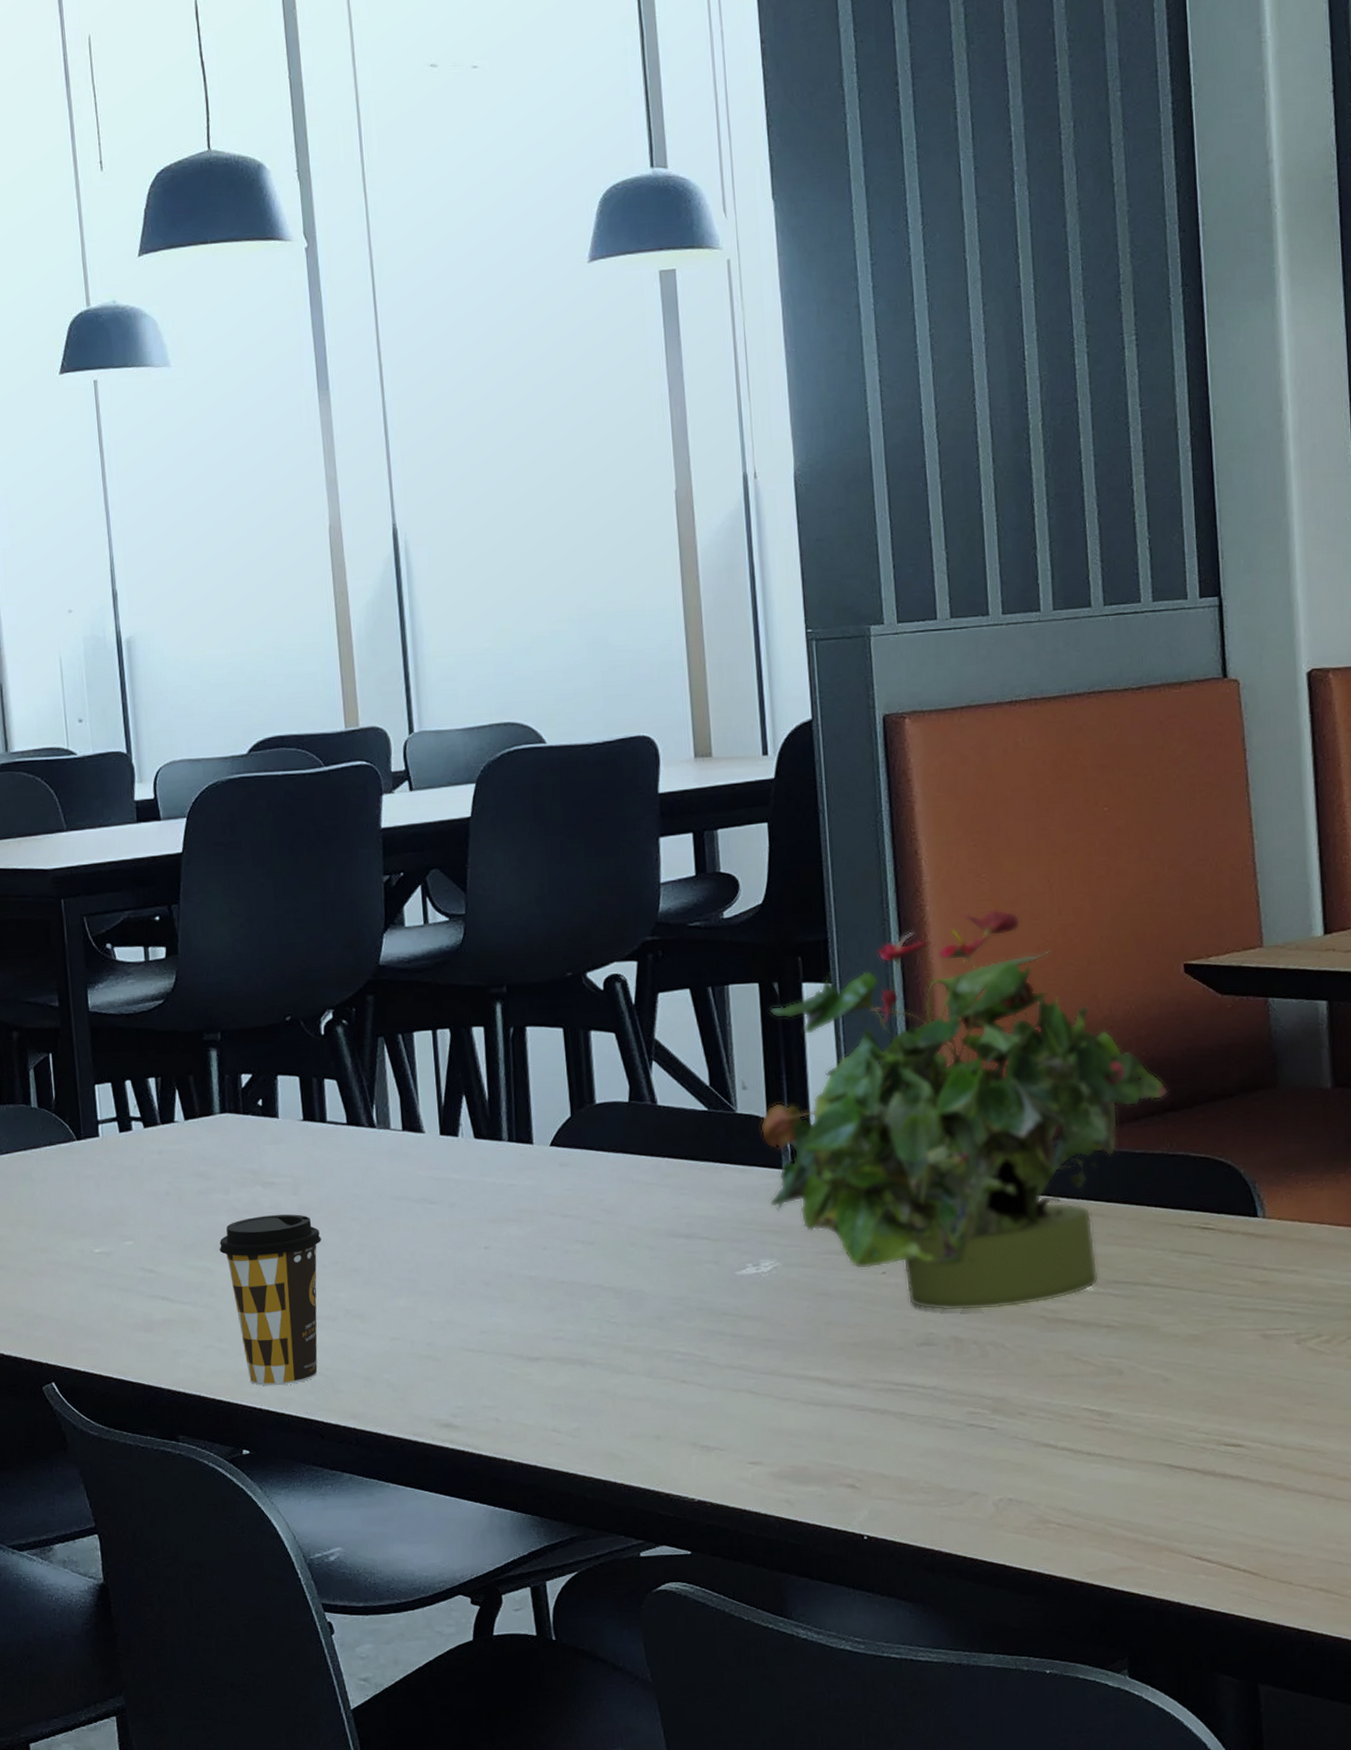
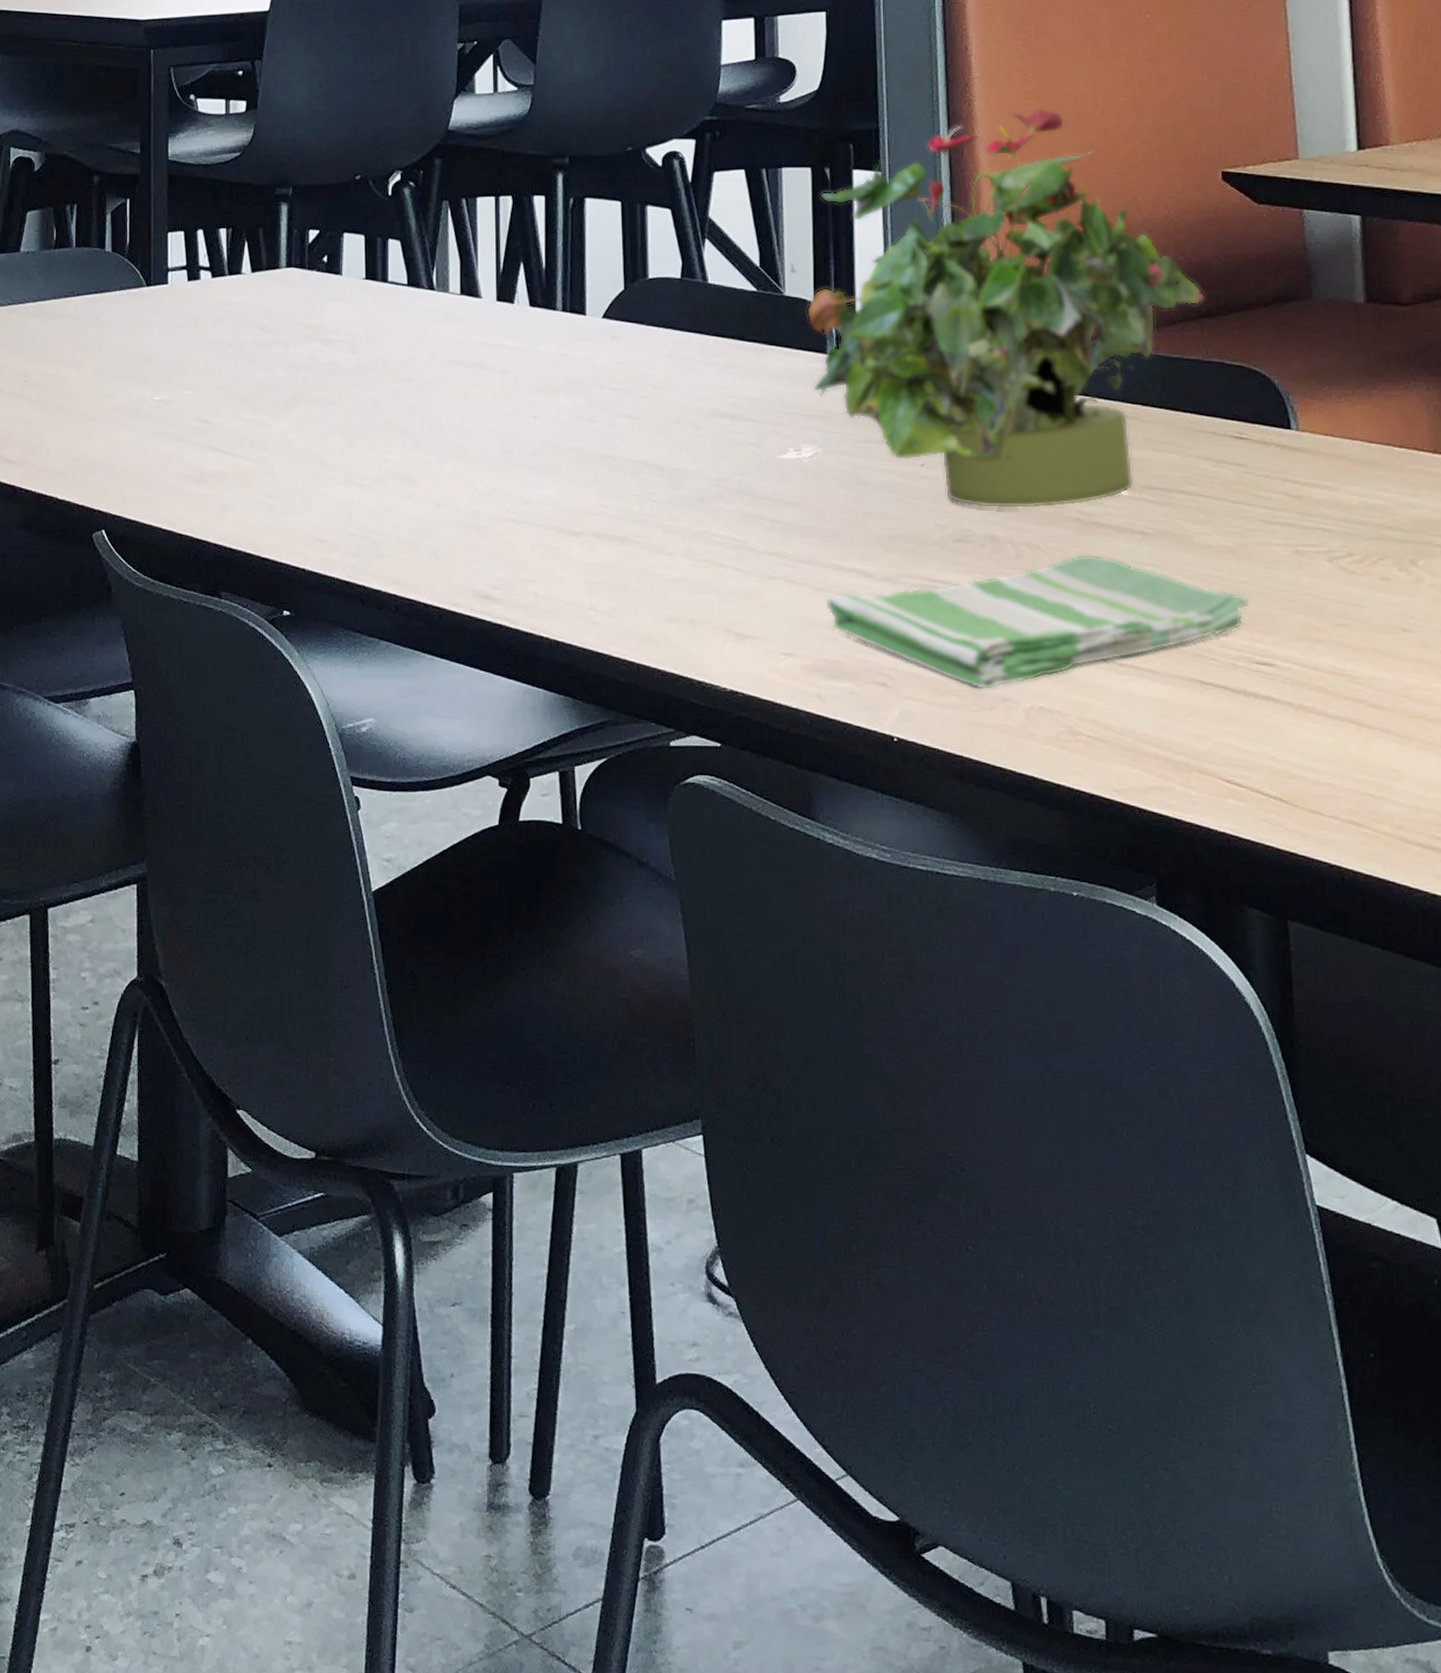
coffee cup: present [219,1214,321,1386] -> none [275,372,375,547]
dish towel: none [789,1349,1218,1486] -> present [824,553,1250,690]

